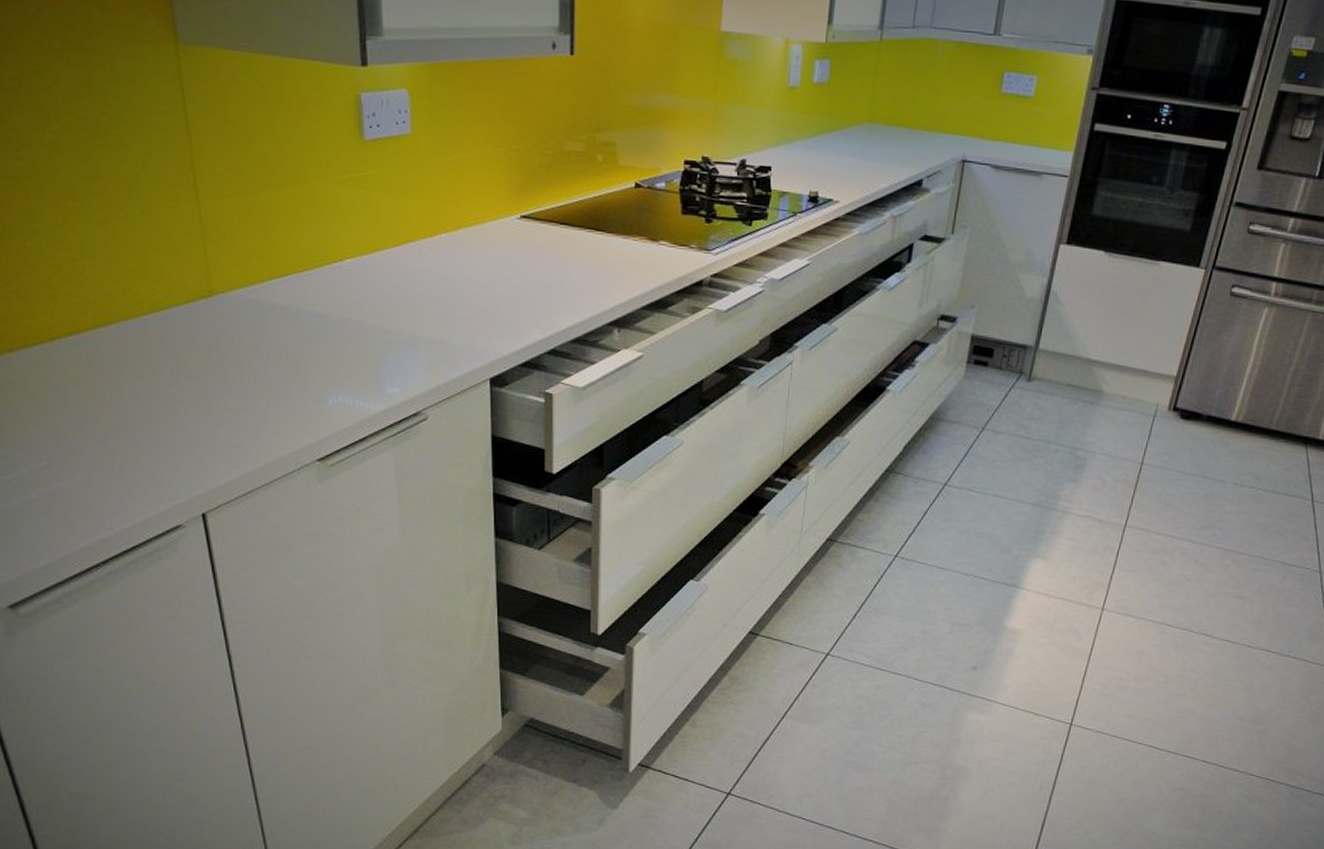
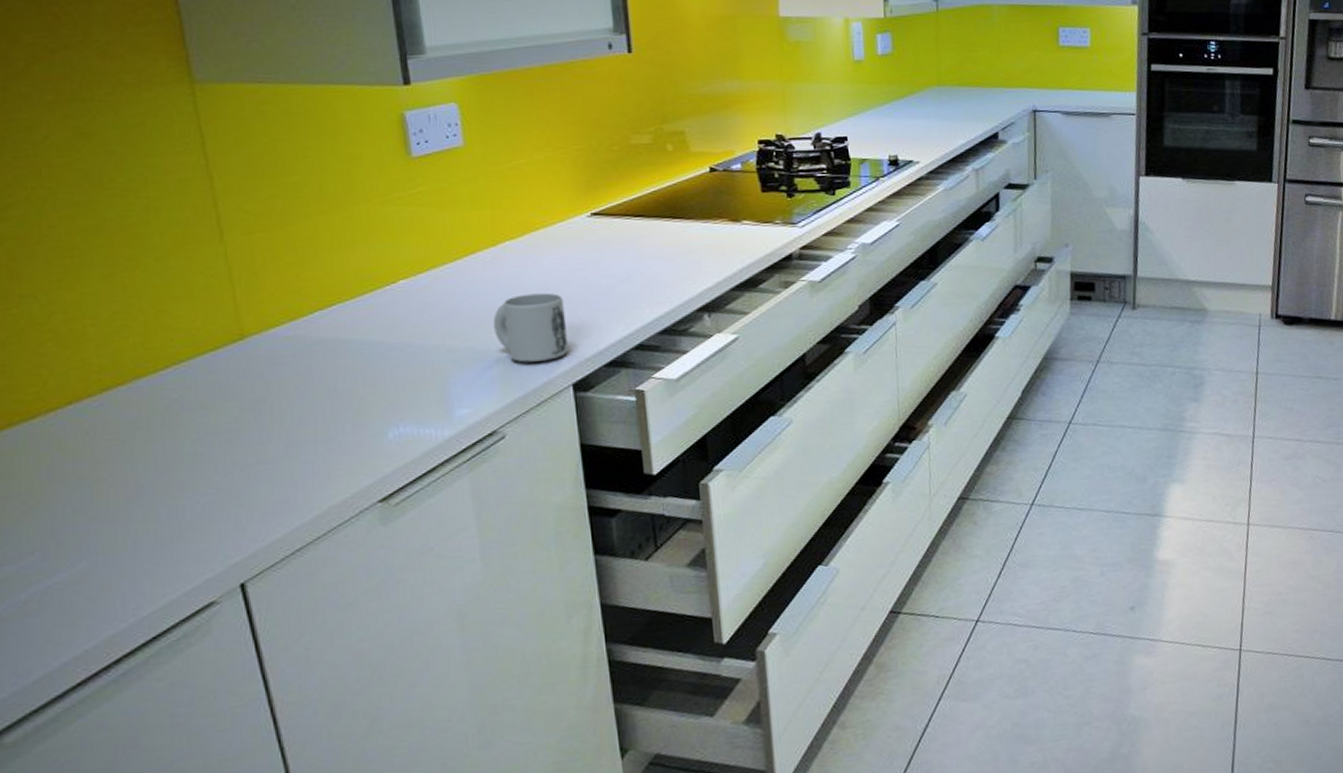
mug: none [425,287,490,353] -> present [493,292,569,363]

